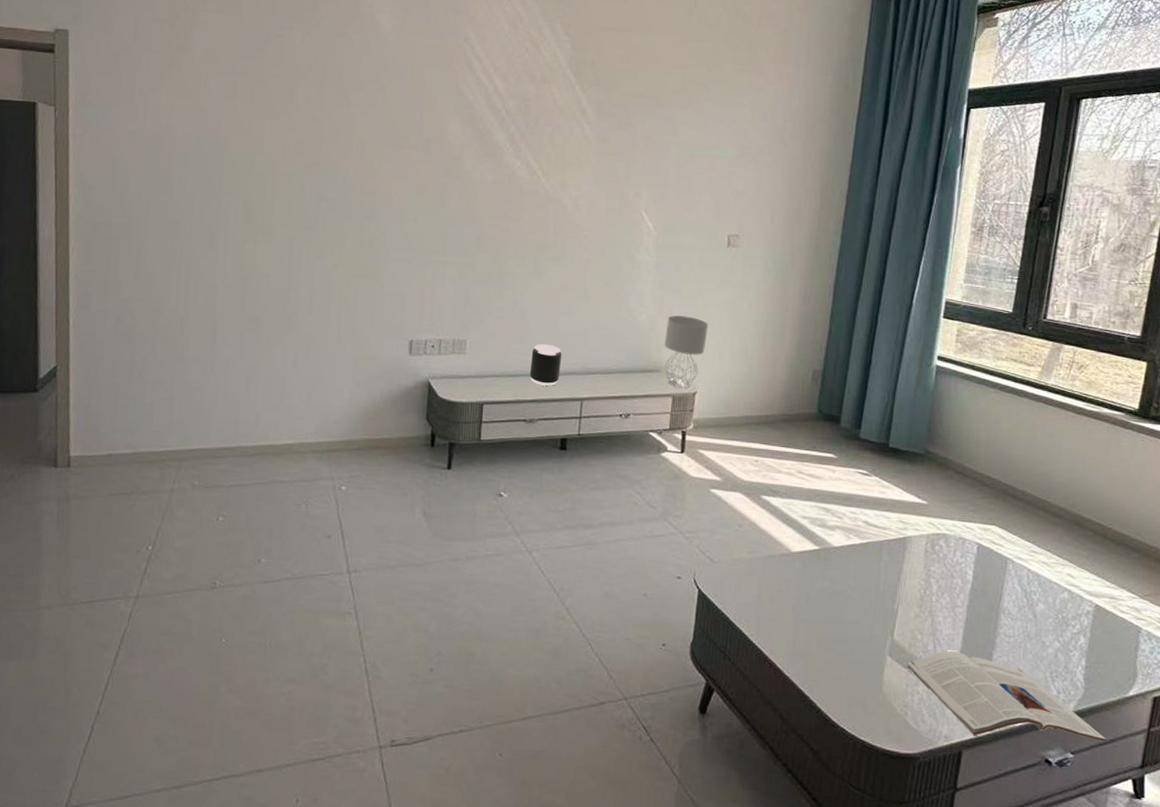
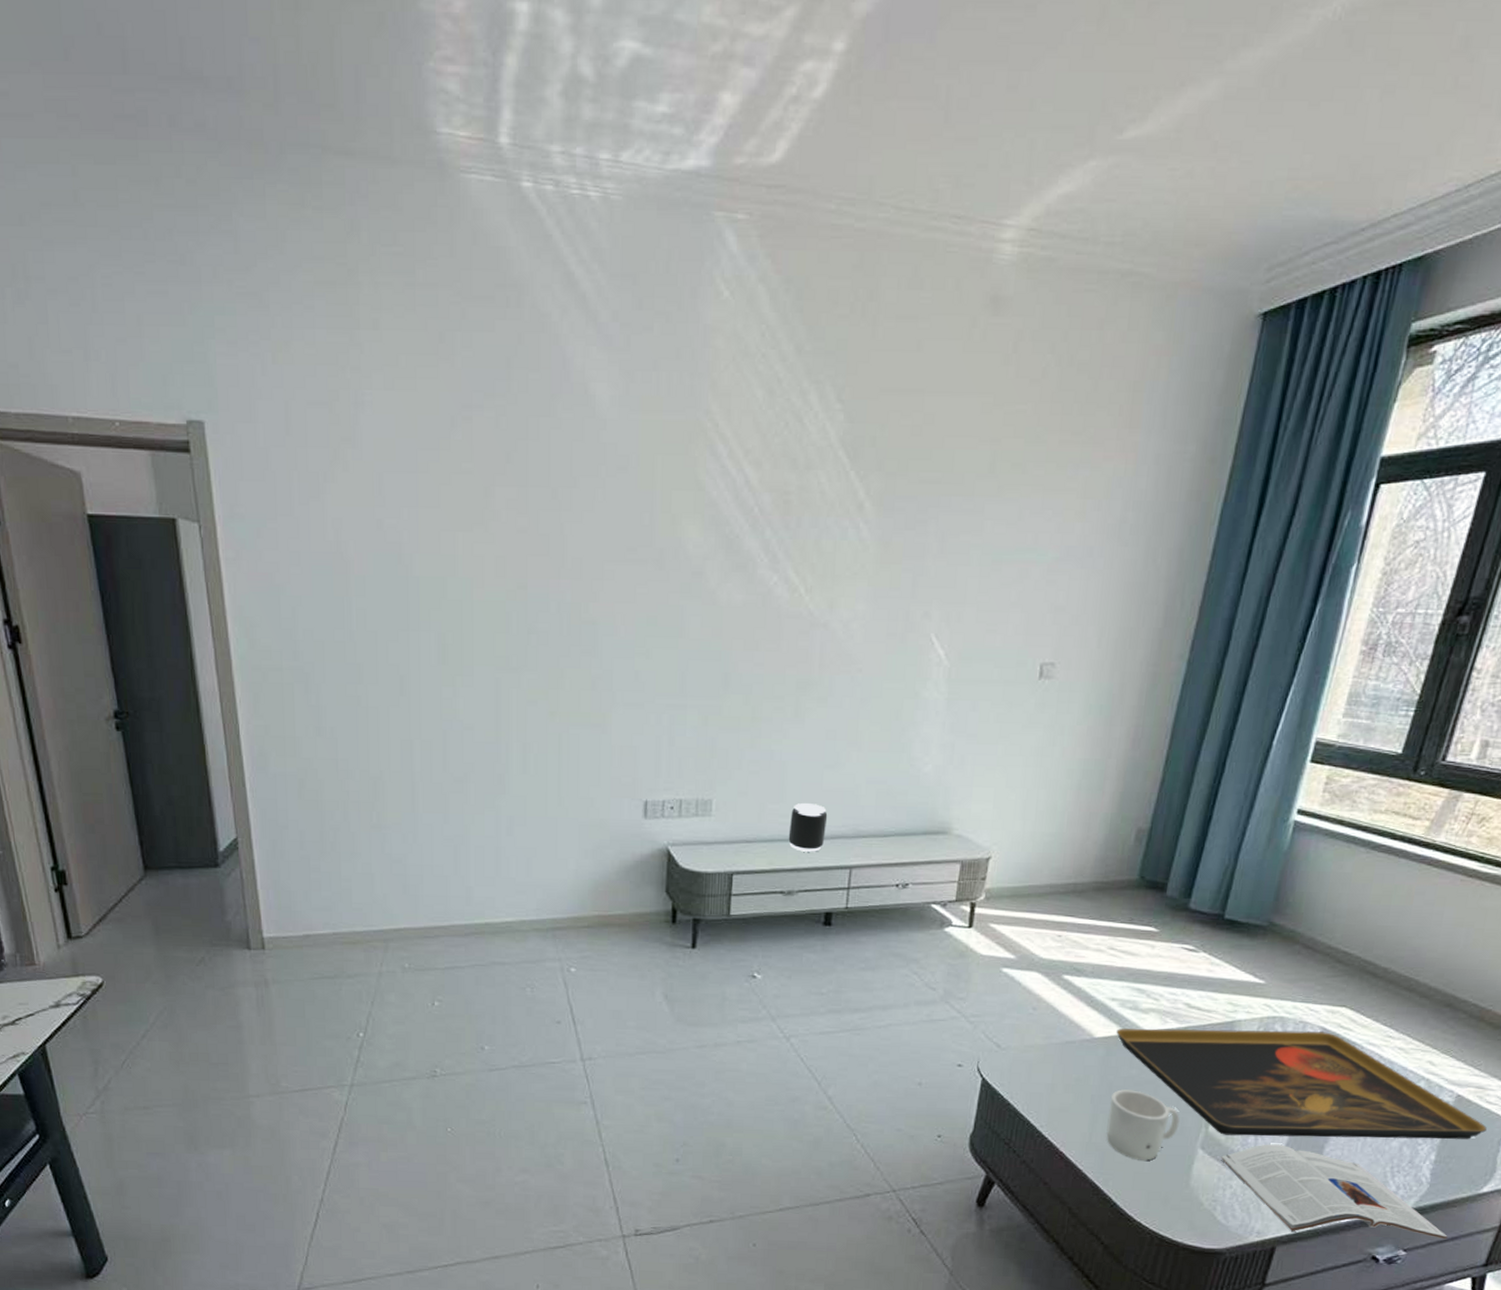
table lamp: present [664,315,708,389] -> none [952,765,1009,853]
mug: none [807,600,869,667] -> present [1106,1089,1180,1161]
decorative tray: none [809,543,1124,646] -> present [1116,1028,1487,1139]

